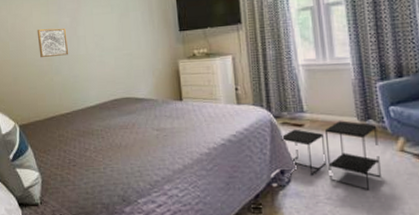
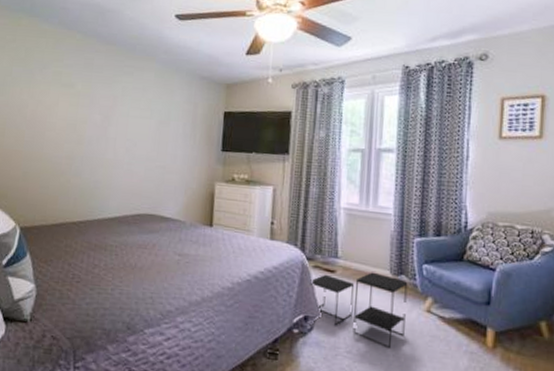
wall art: present [37,28,68,58] -> none [59,122,95,157]

